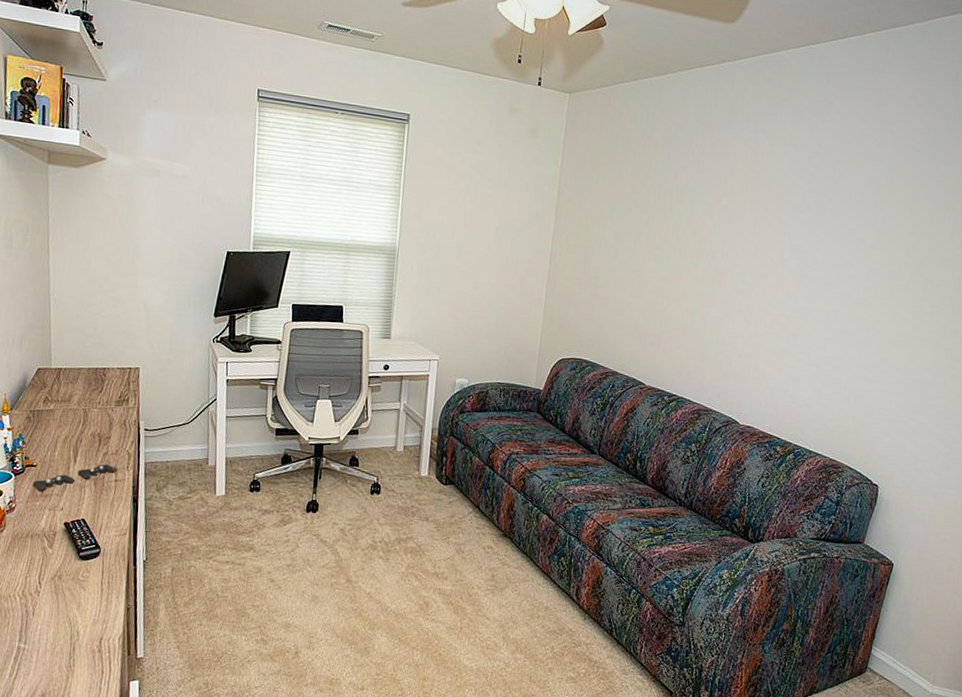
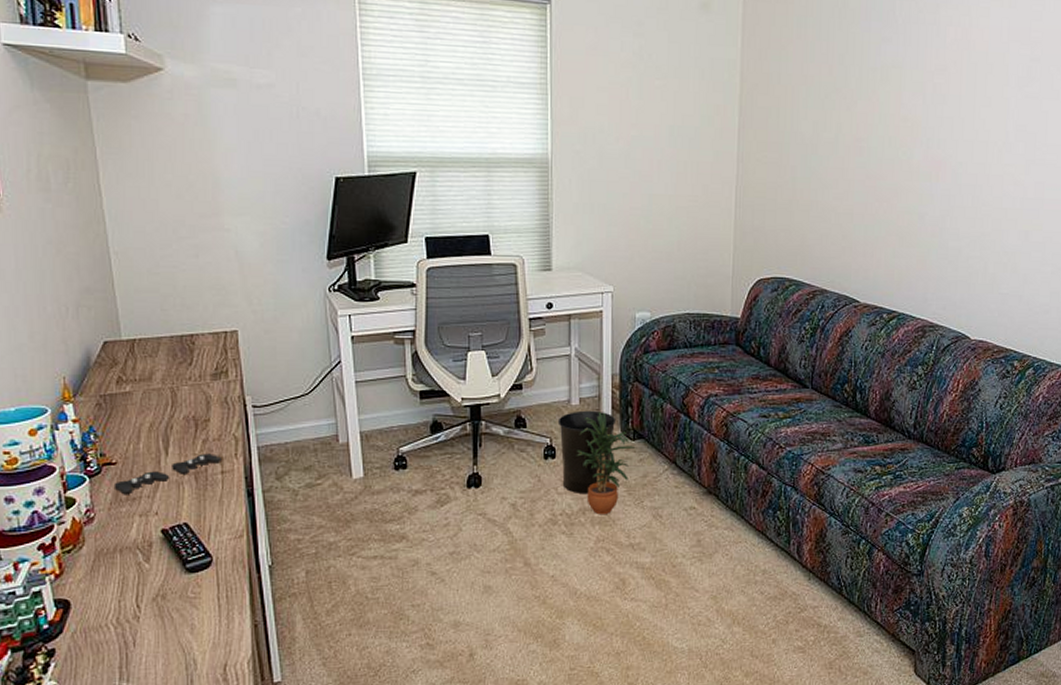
waste bin: none [384,456,433,526] -> present [557,410,617,493]
potted plant: none [397,459,447,546] -> present [576,412,636,515]

